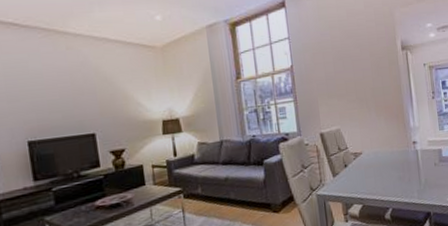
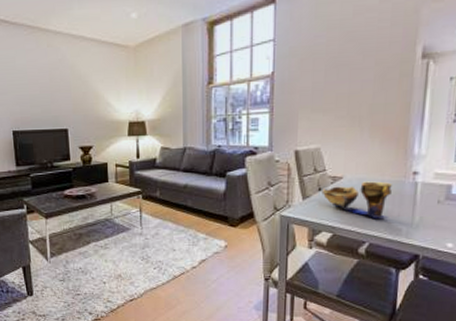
decorative bowl: none [347,152,403,186] -> present [322,181,392,218]

